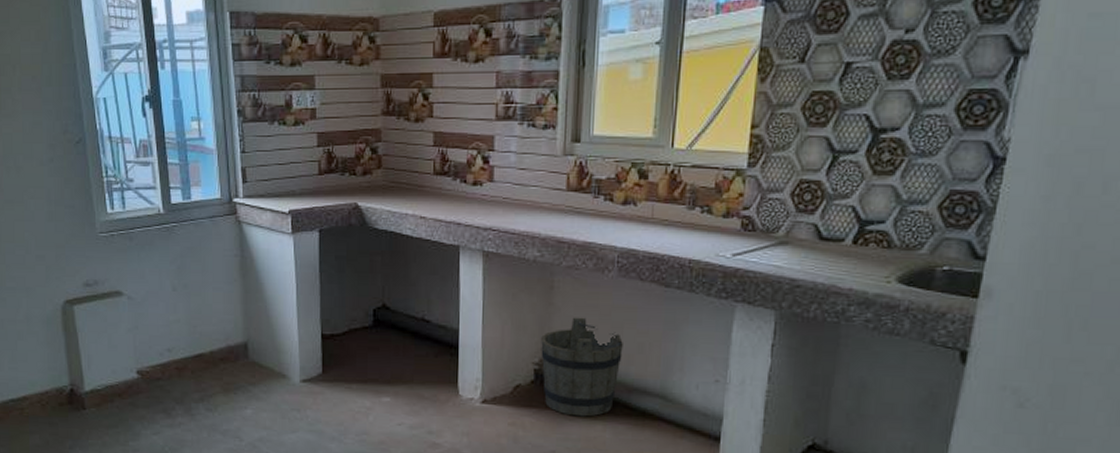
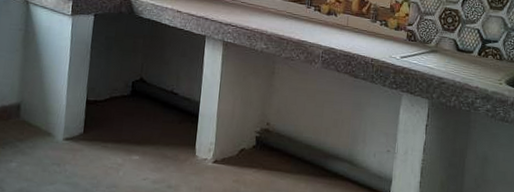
bucket: present [541,317,623,417] -> none [262,96,323,177]

